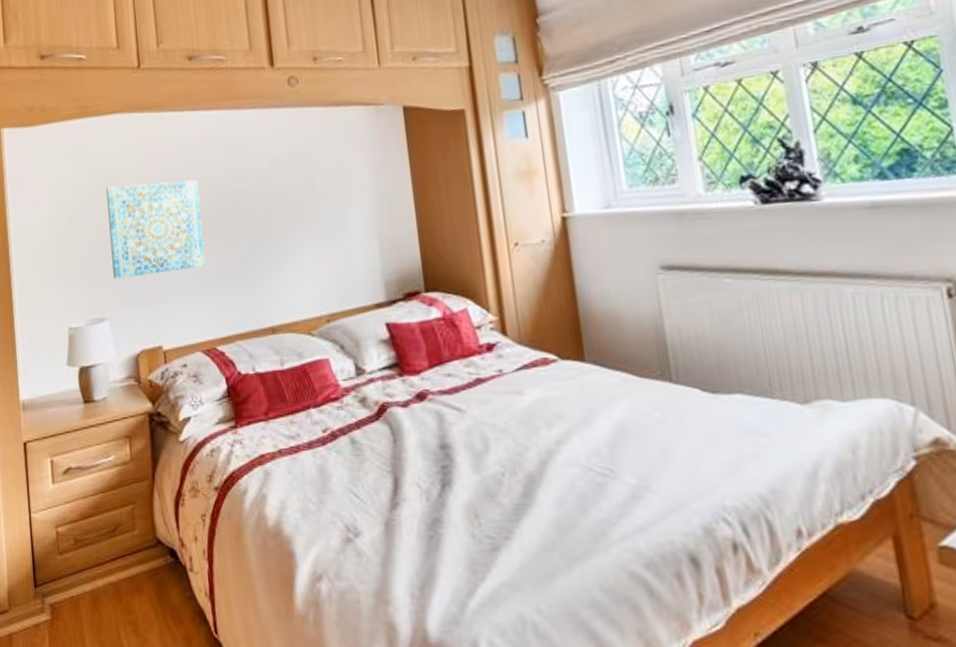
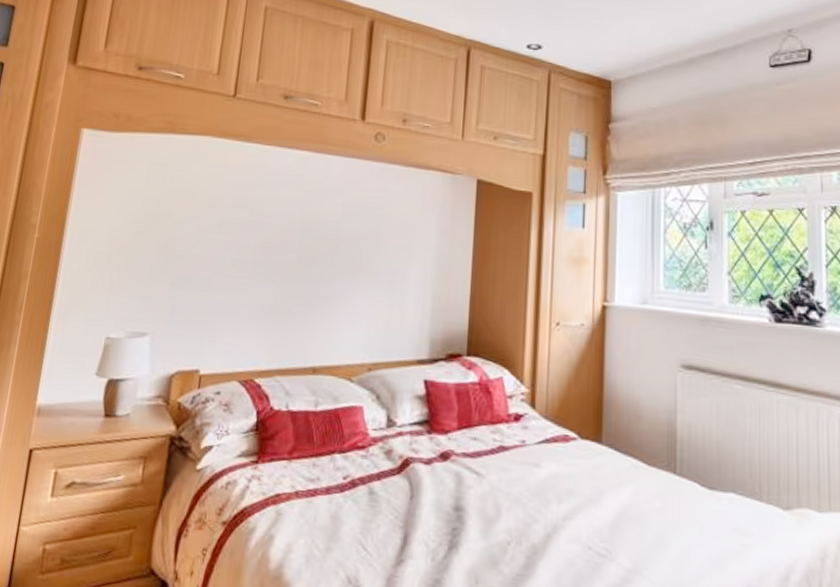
wall art: present [106,179,205,279] -> none [164,204,269,298]

